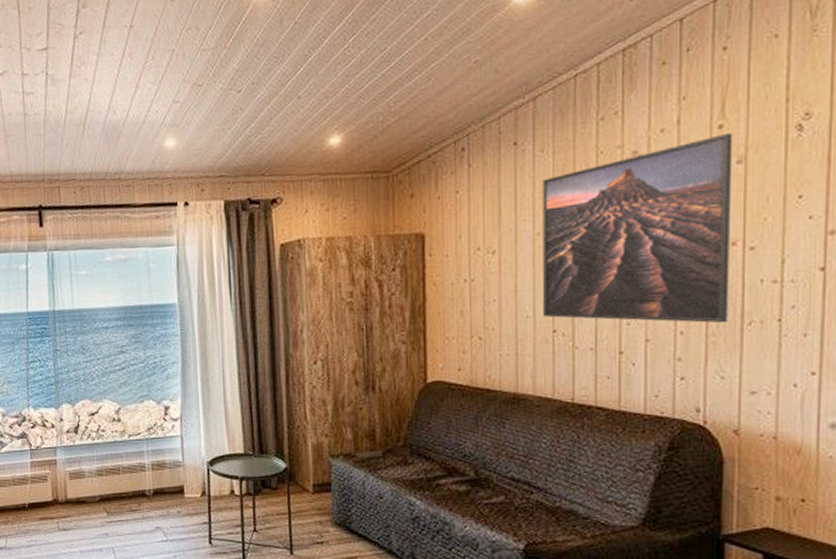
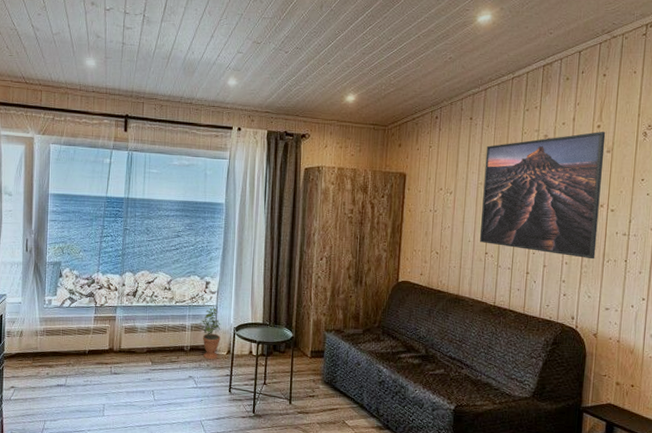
potted plant: none [162,436,191,505] -> present [199,305,221,360]

